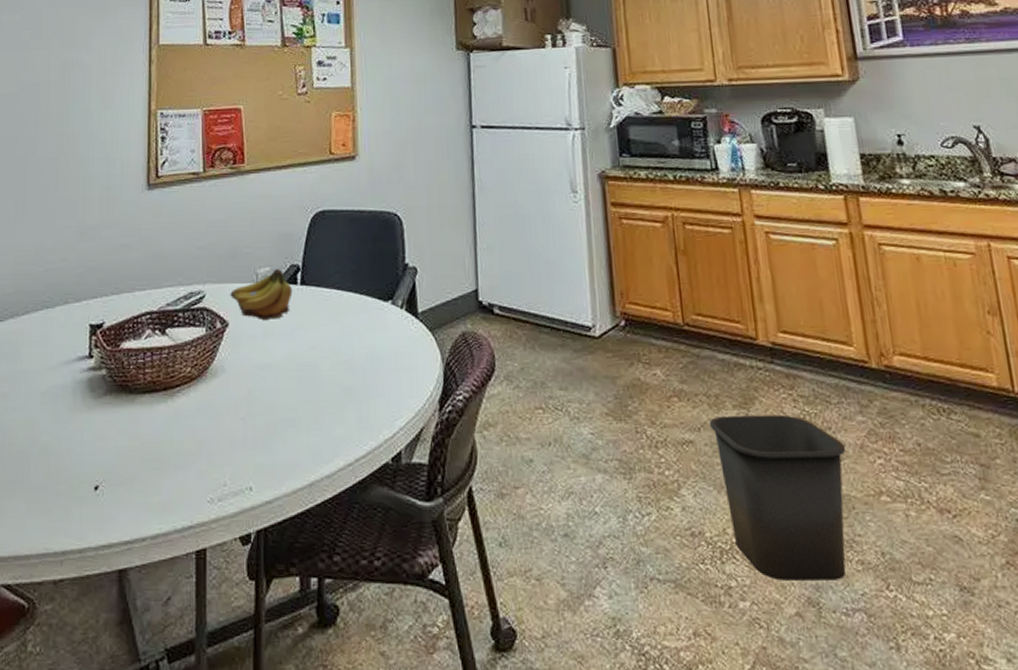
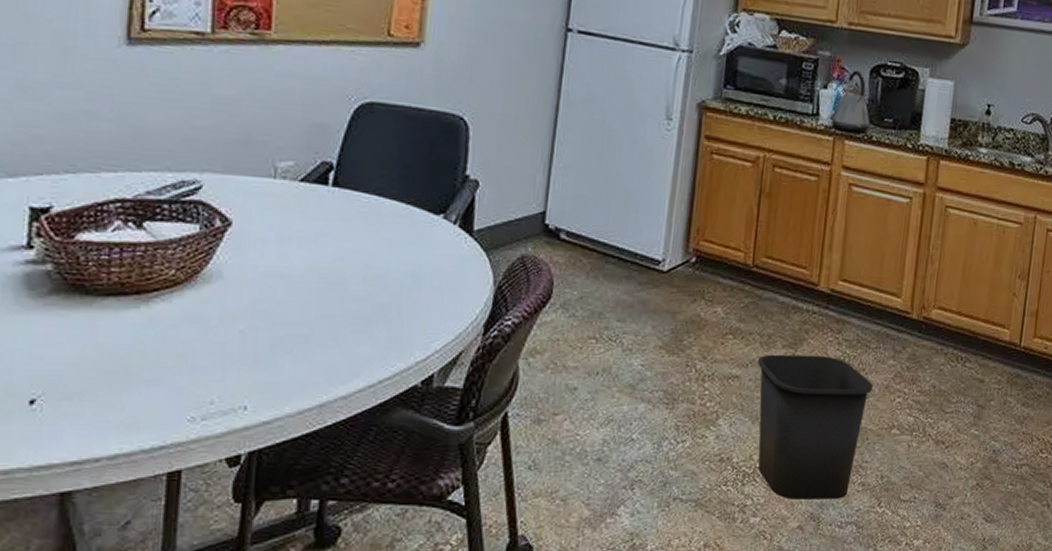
fruit: present [230,269,293,320] -> none [237,165,322,223]
kettle: none [731,122,774,183] -> present [831,71,871,135]

